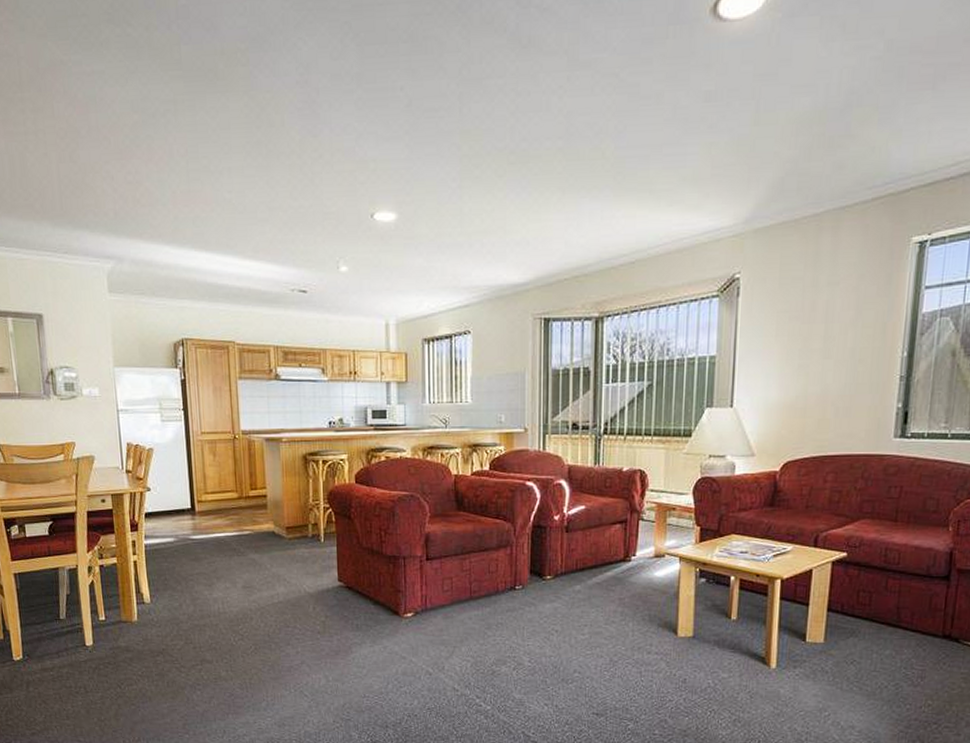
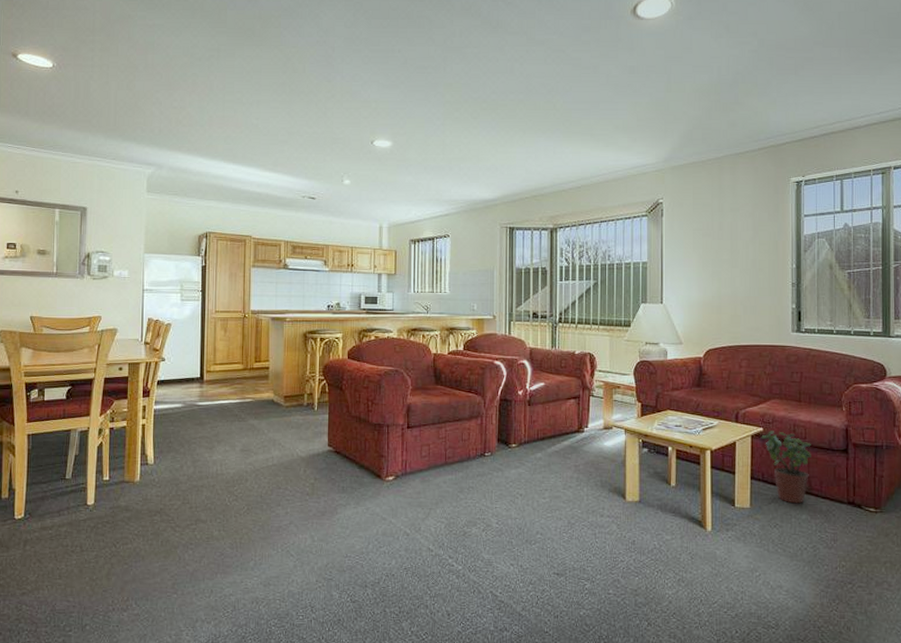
potted plant: none [844,556,905,638] -> present [761,431,811,504]

